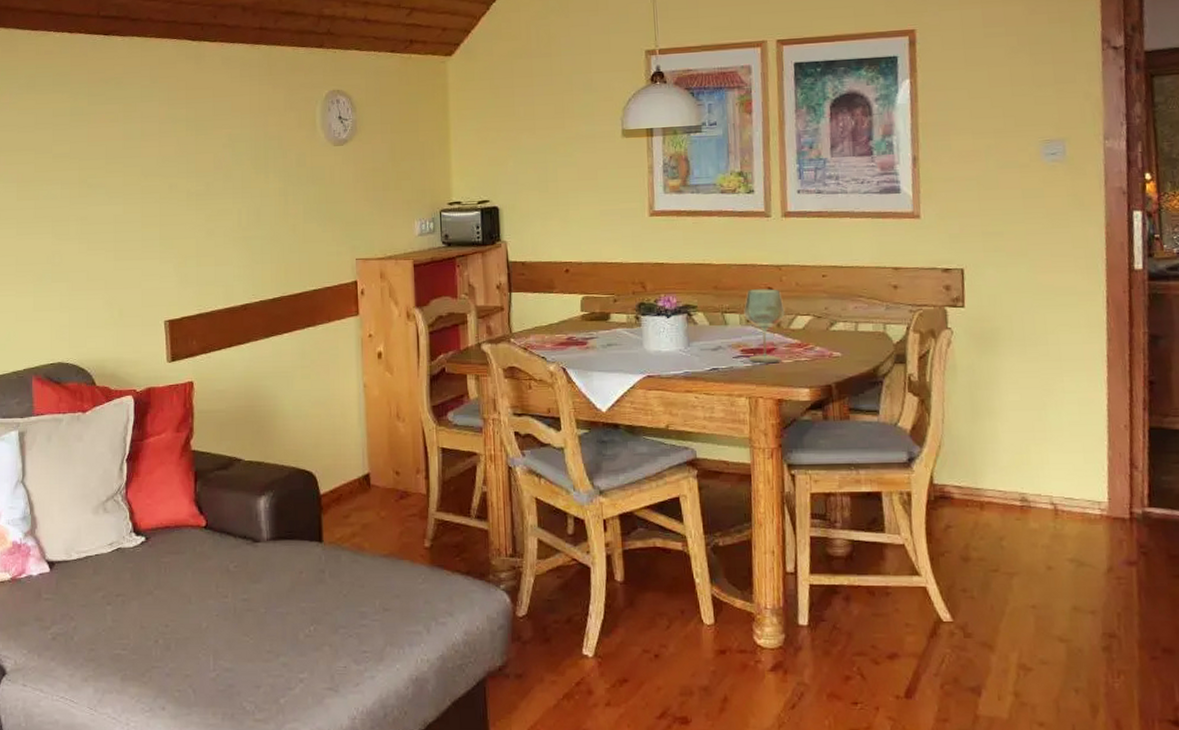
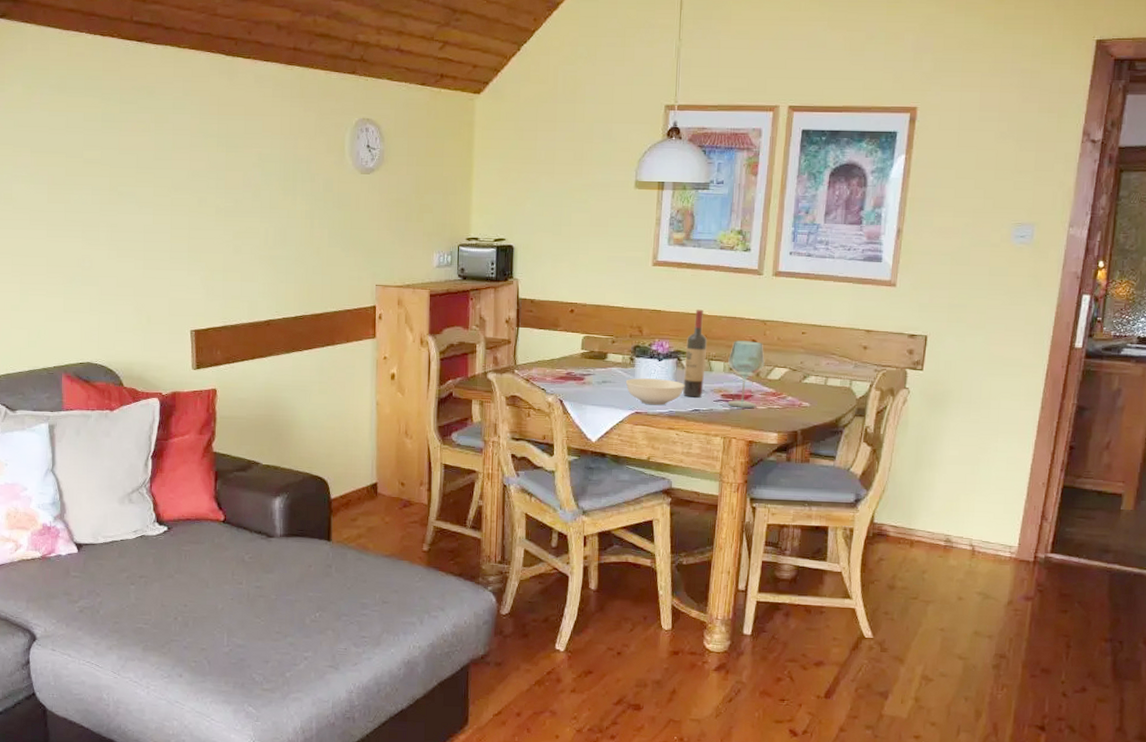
bowl: none [632,337,699,367] -> present [625,378,685,406]
wine bottle: none [695,258,720,355] -> present [682,309,708,398]

